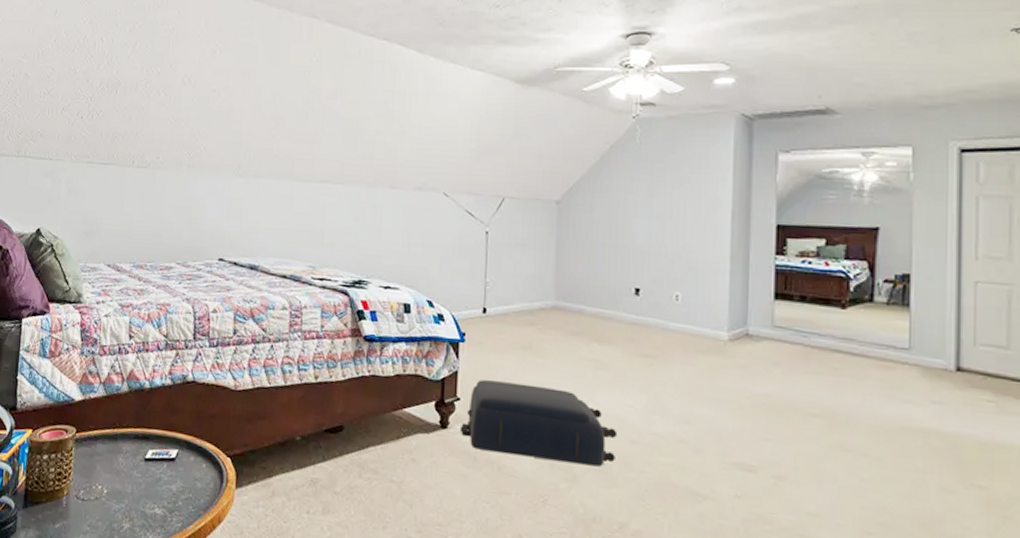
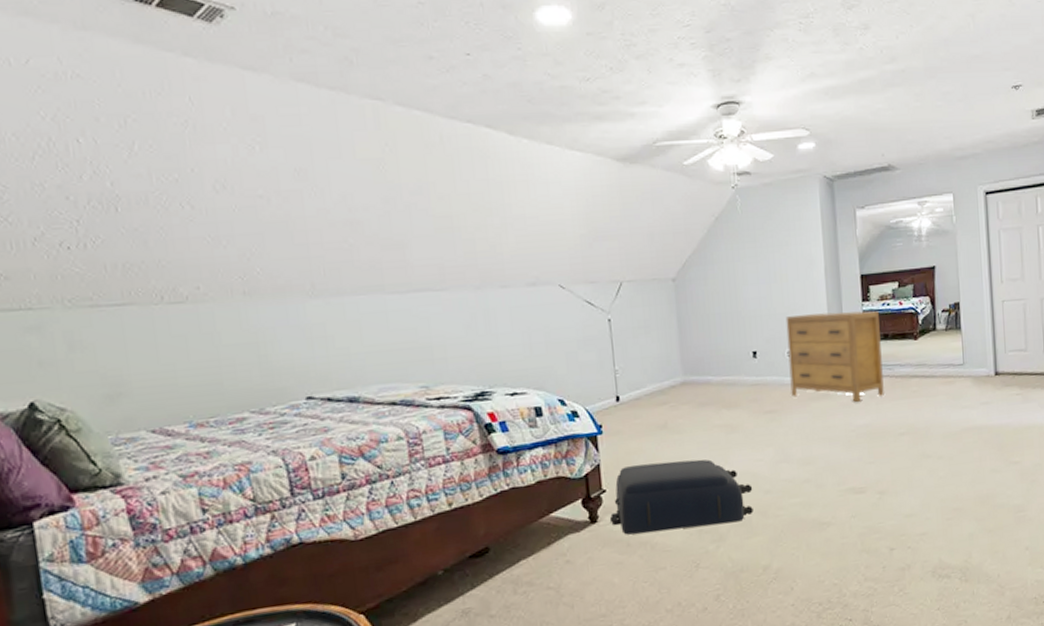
dresser: none [675,258,796,368] -> present [785,310,884,403]

